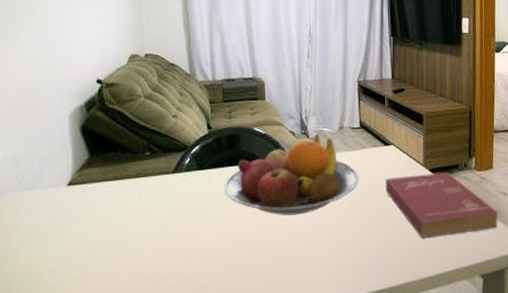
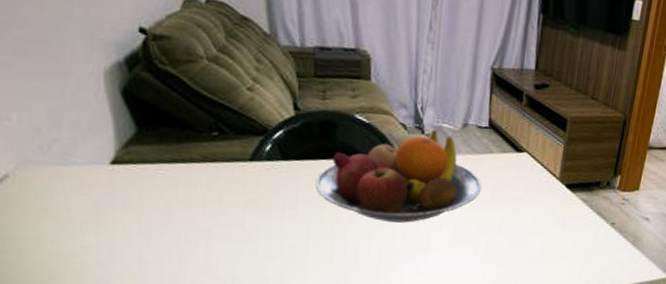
book: present [385,173,498,238] -> none [511,189,636,259]

